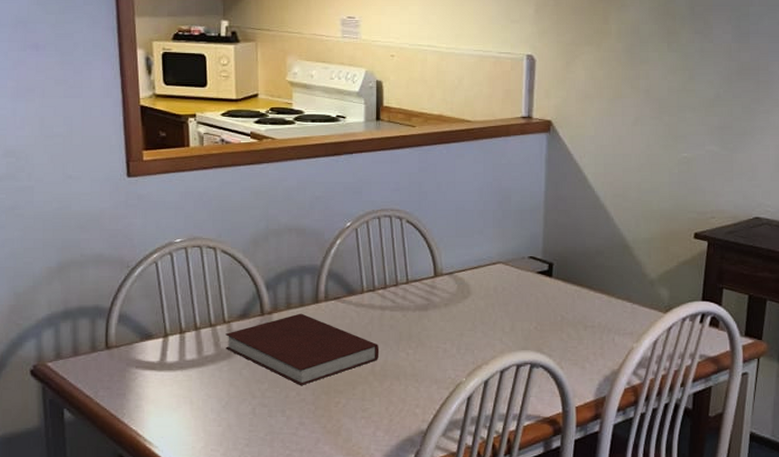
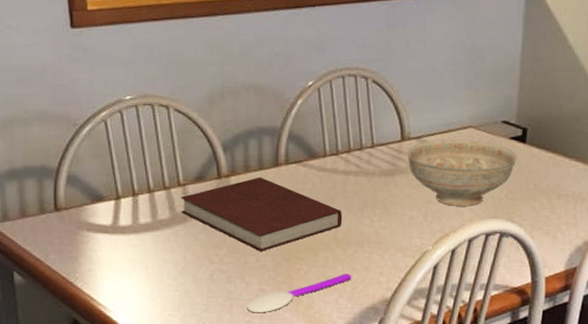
spoon: none [287,406,389,447] -> present [247,274,352,313]
decorative bowl: none [439,274,544,338] -> present [406,139,517,206]

